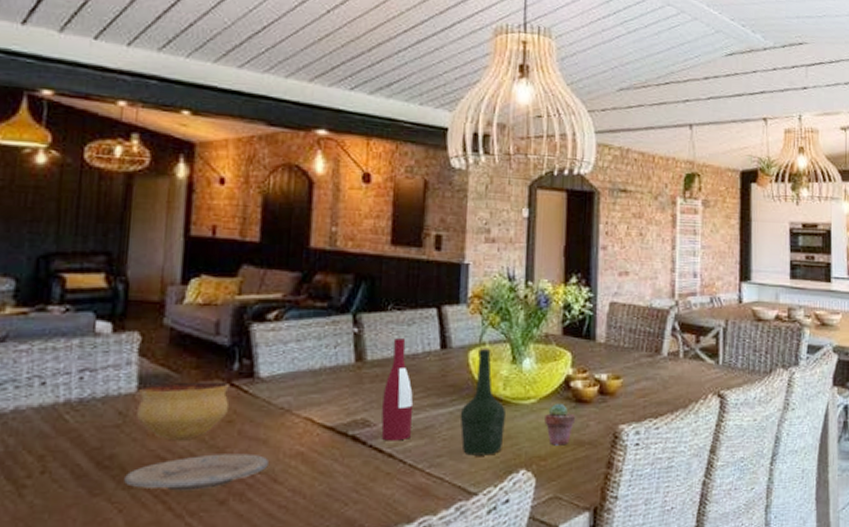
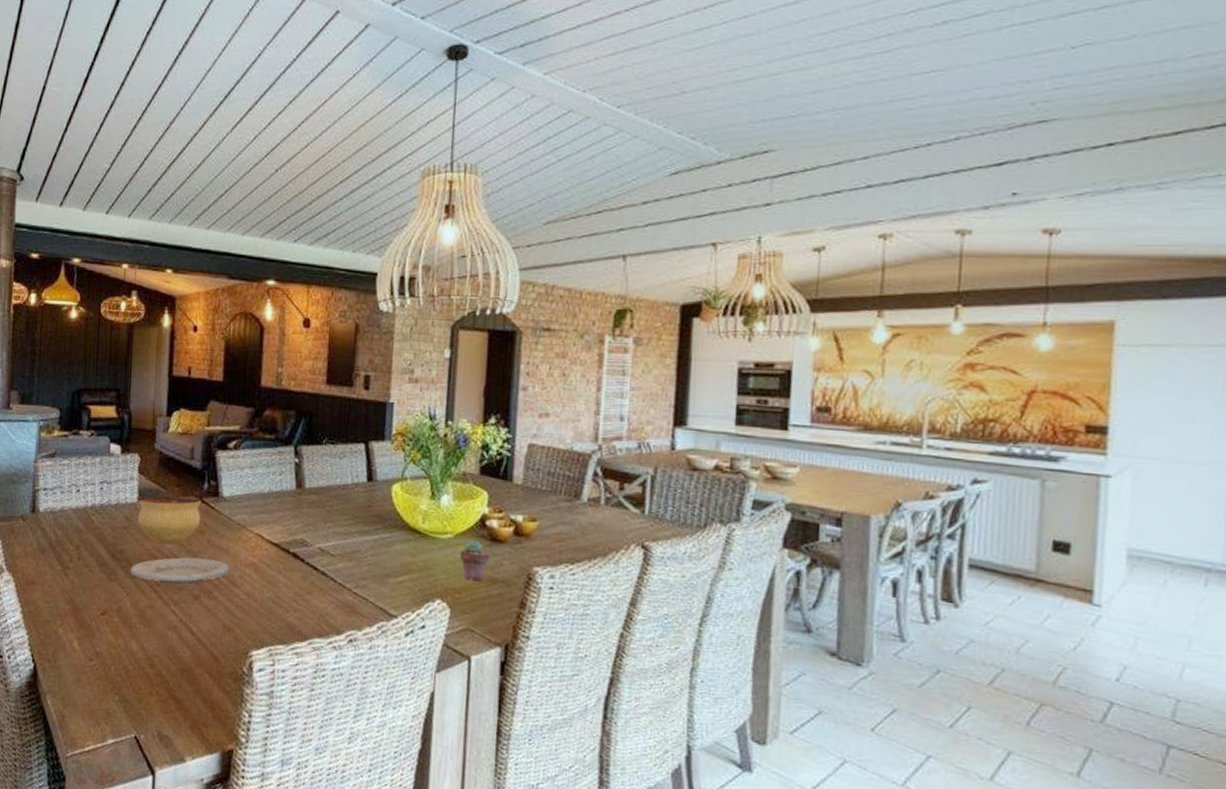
wine bottle: present [381,338,414,441] -> none [316,470,344,561]
bottle: present [460,348,507,456] -> none [383,482,425,583]

